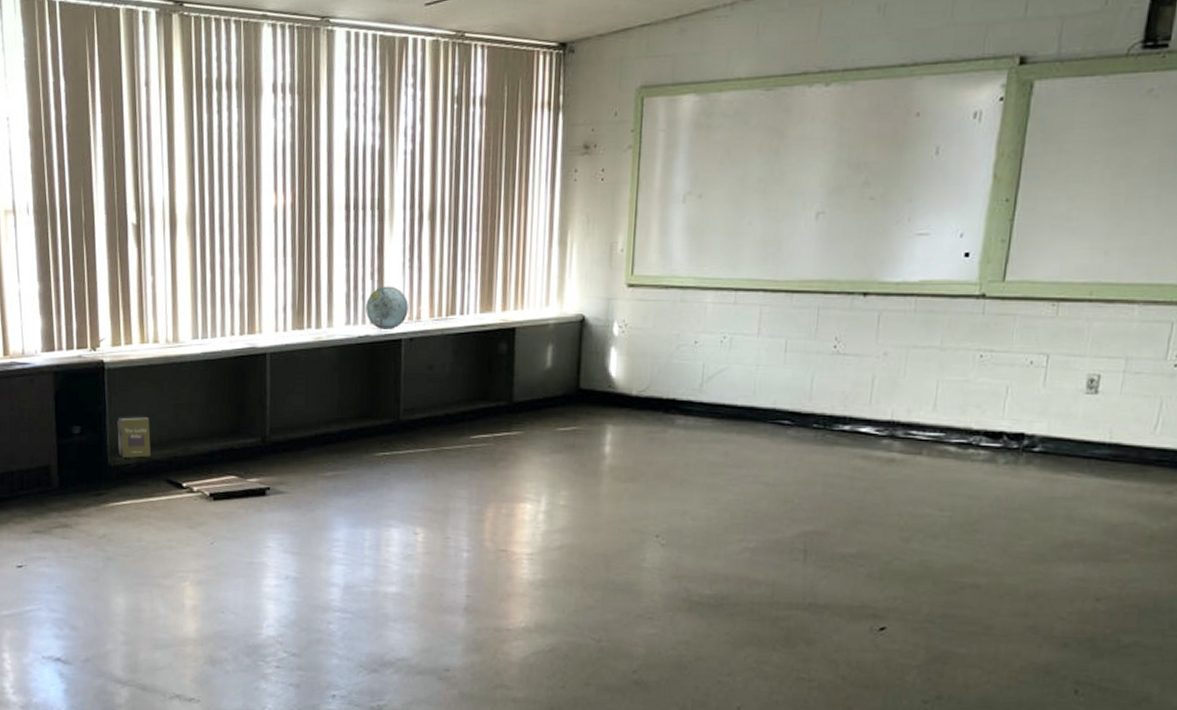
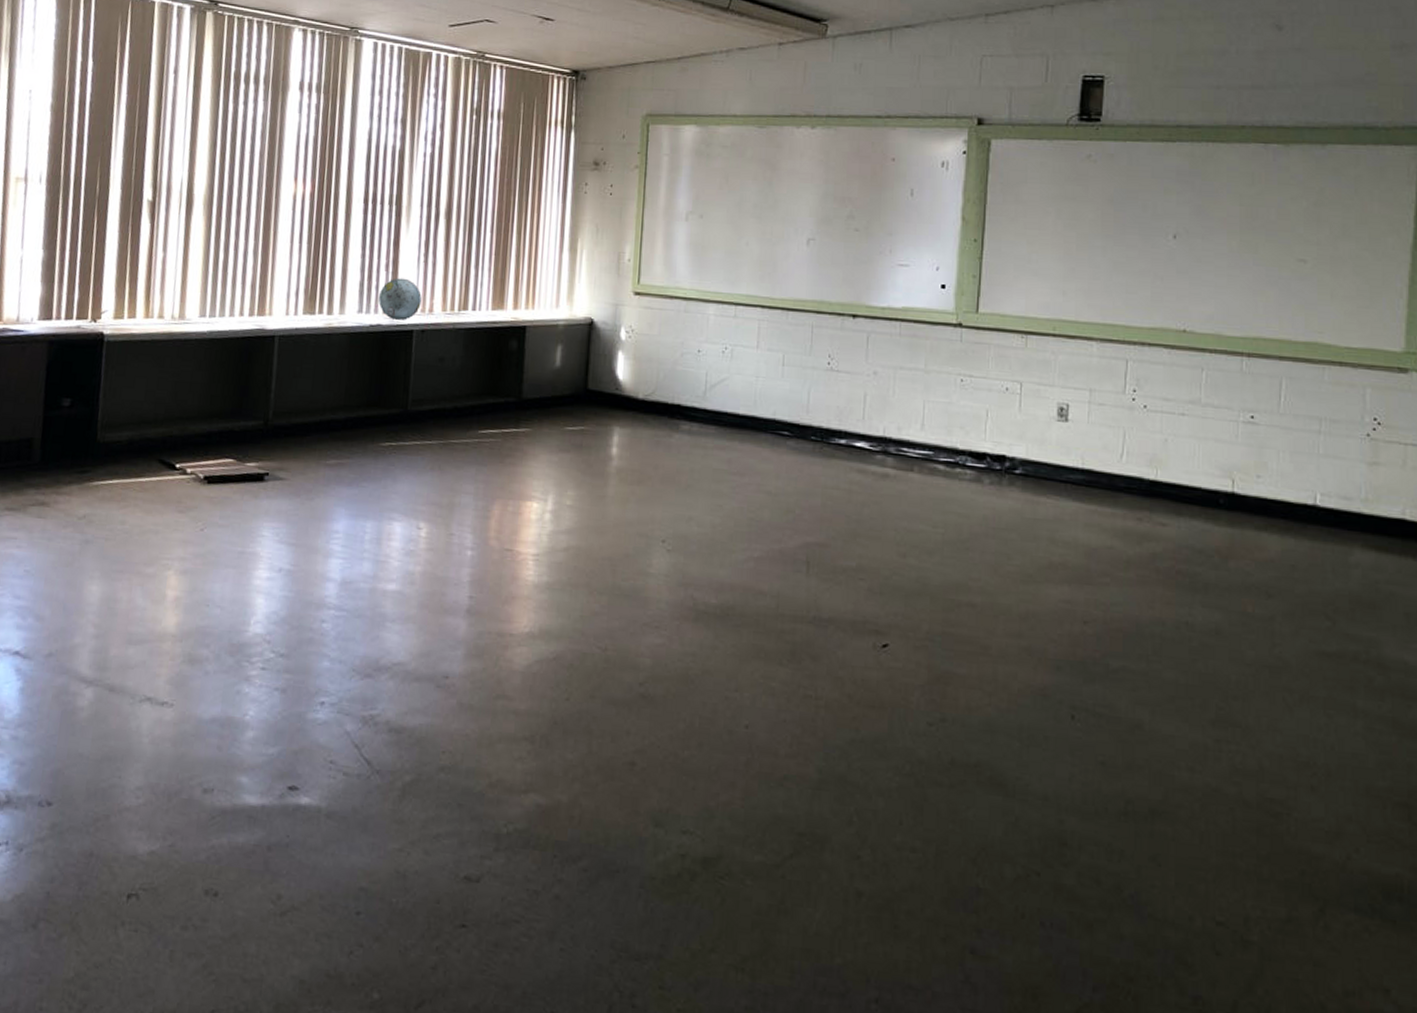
books: present [117,415,151,458] -> none [109,390,147,435]

